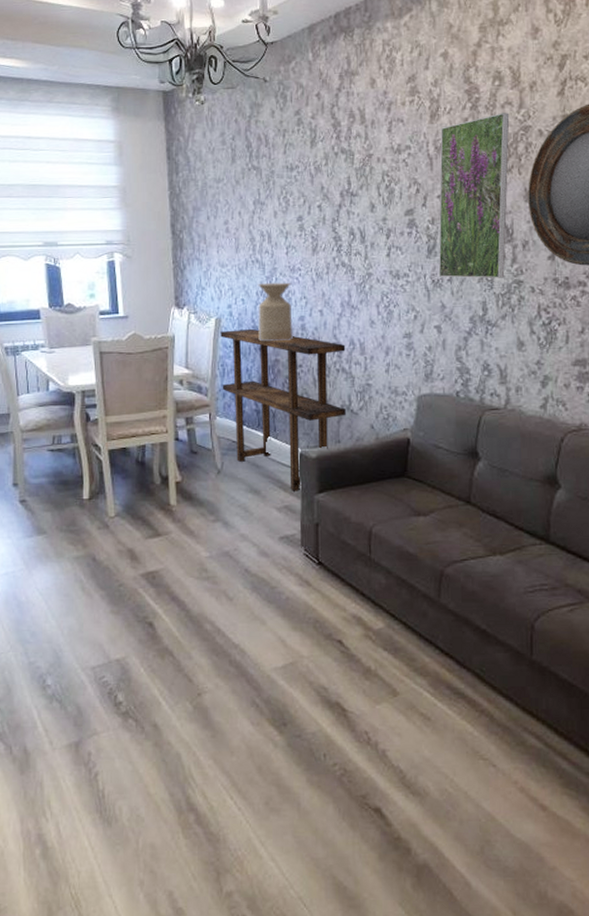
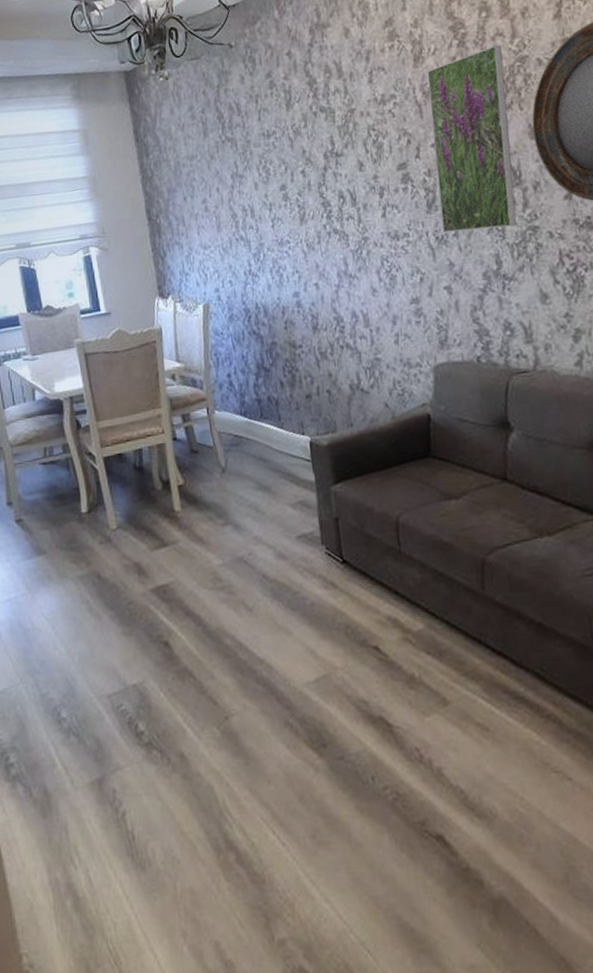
console table: present [220,328,346,491] -> none [210,311,356,485]
side table: present [258,282,293,342] -> none [245,257,289,324]

